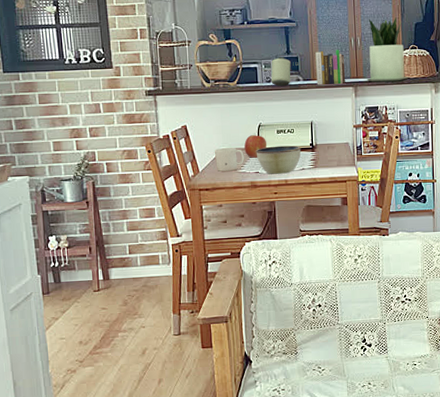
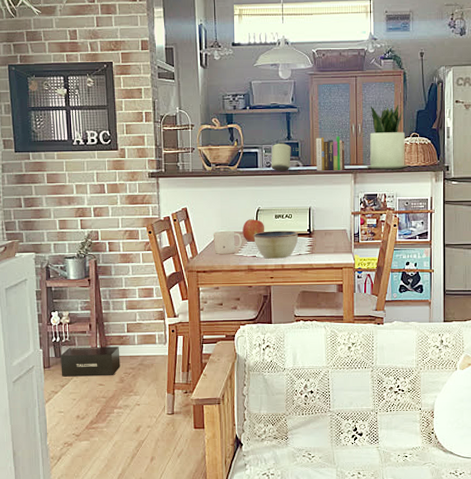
box: none [60,269,123,302] -> present [60,346,120,377]

